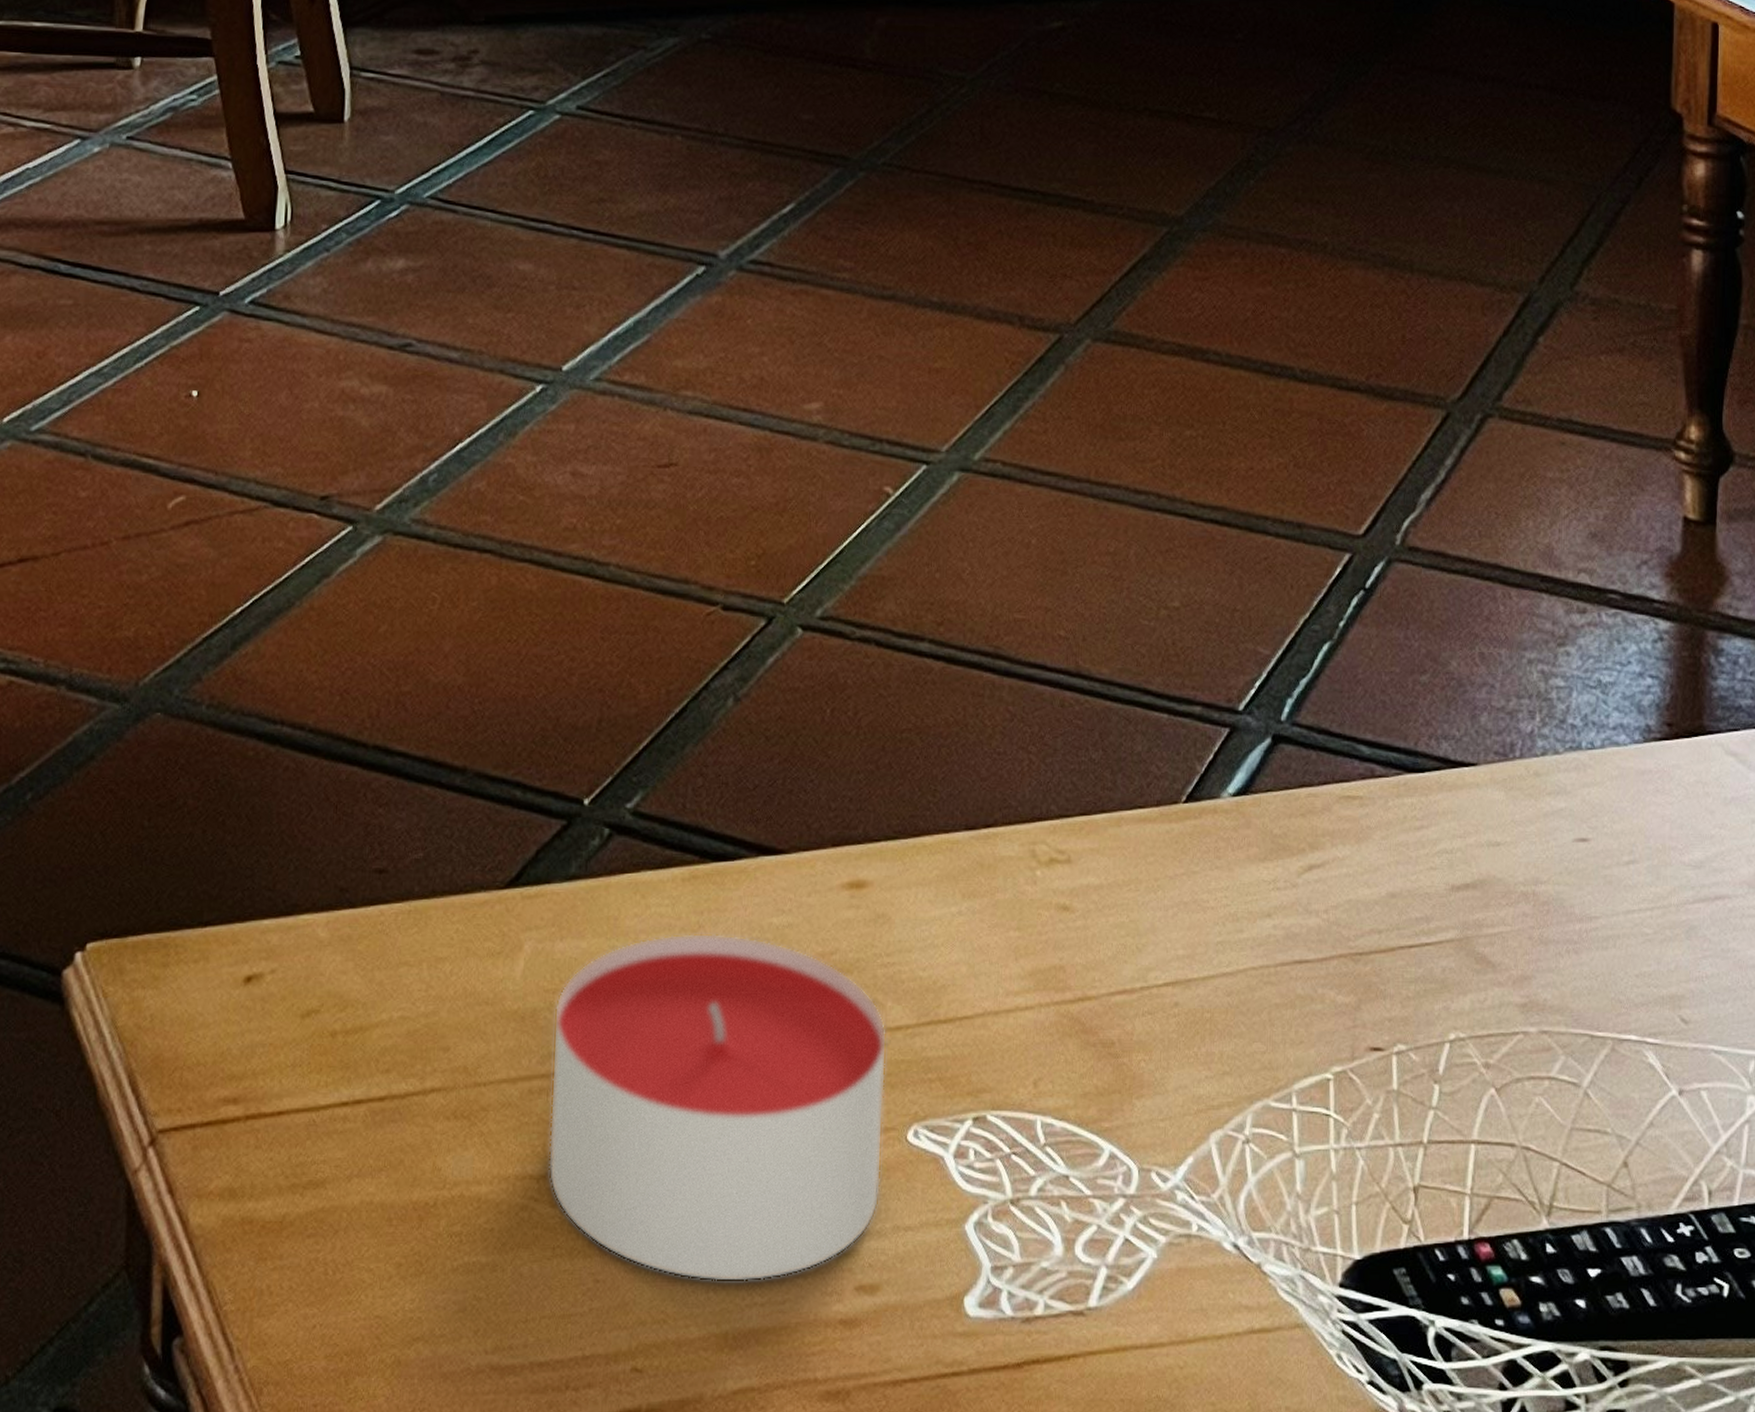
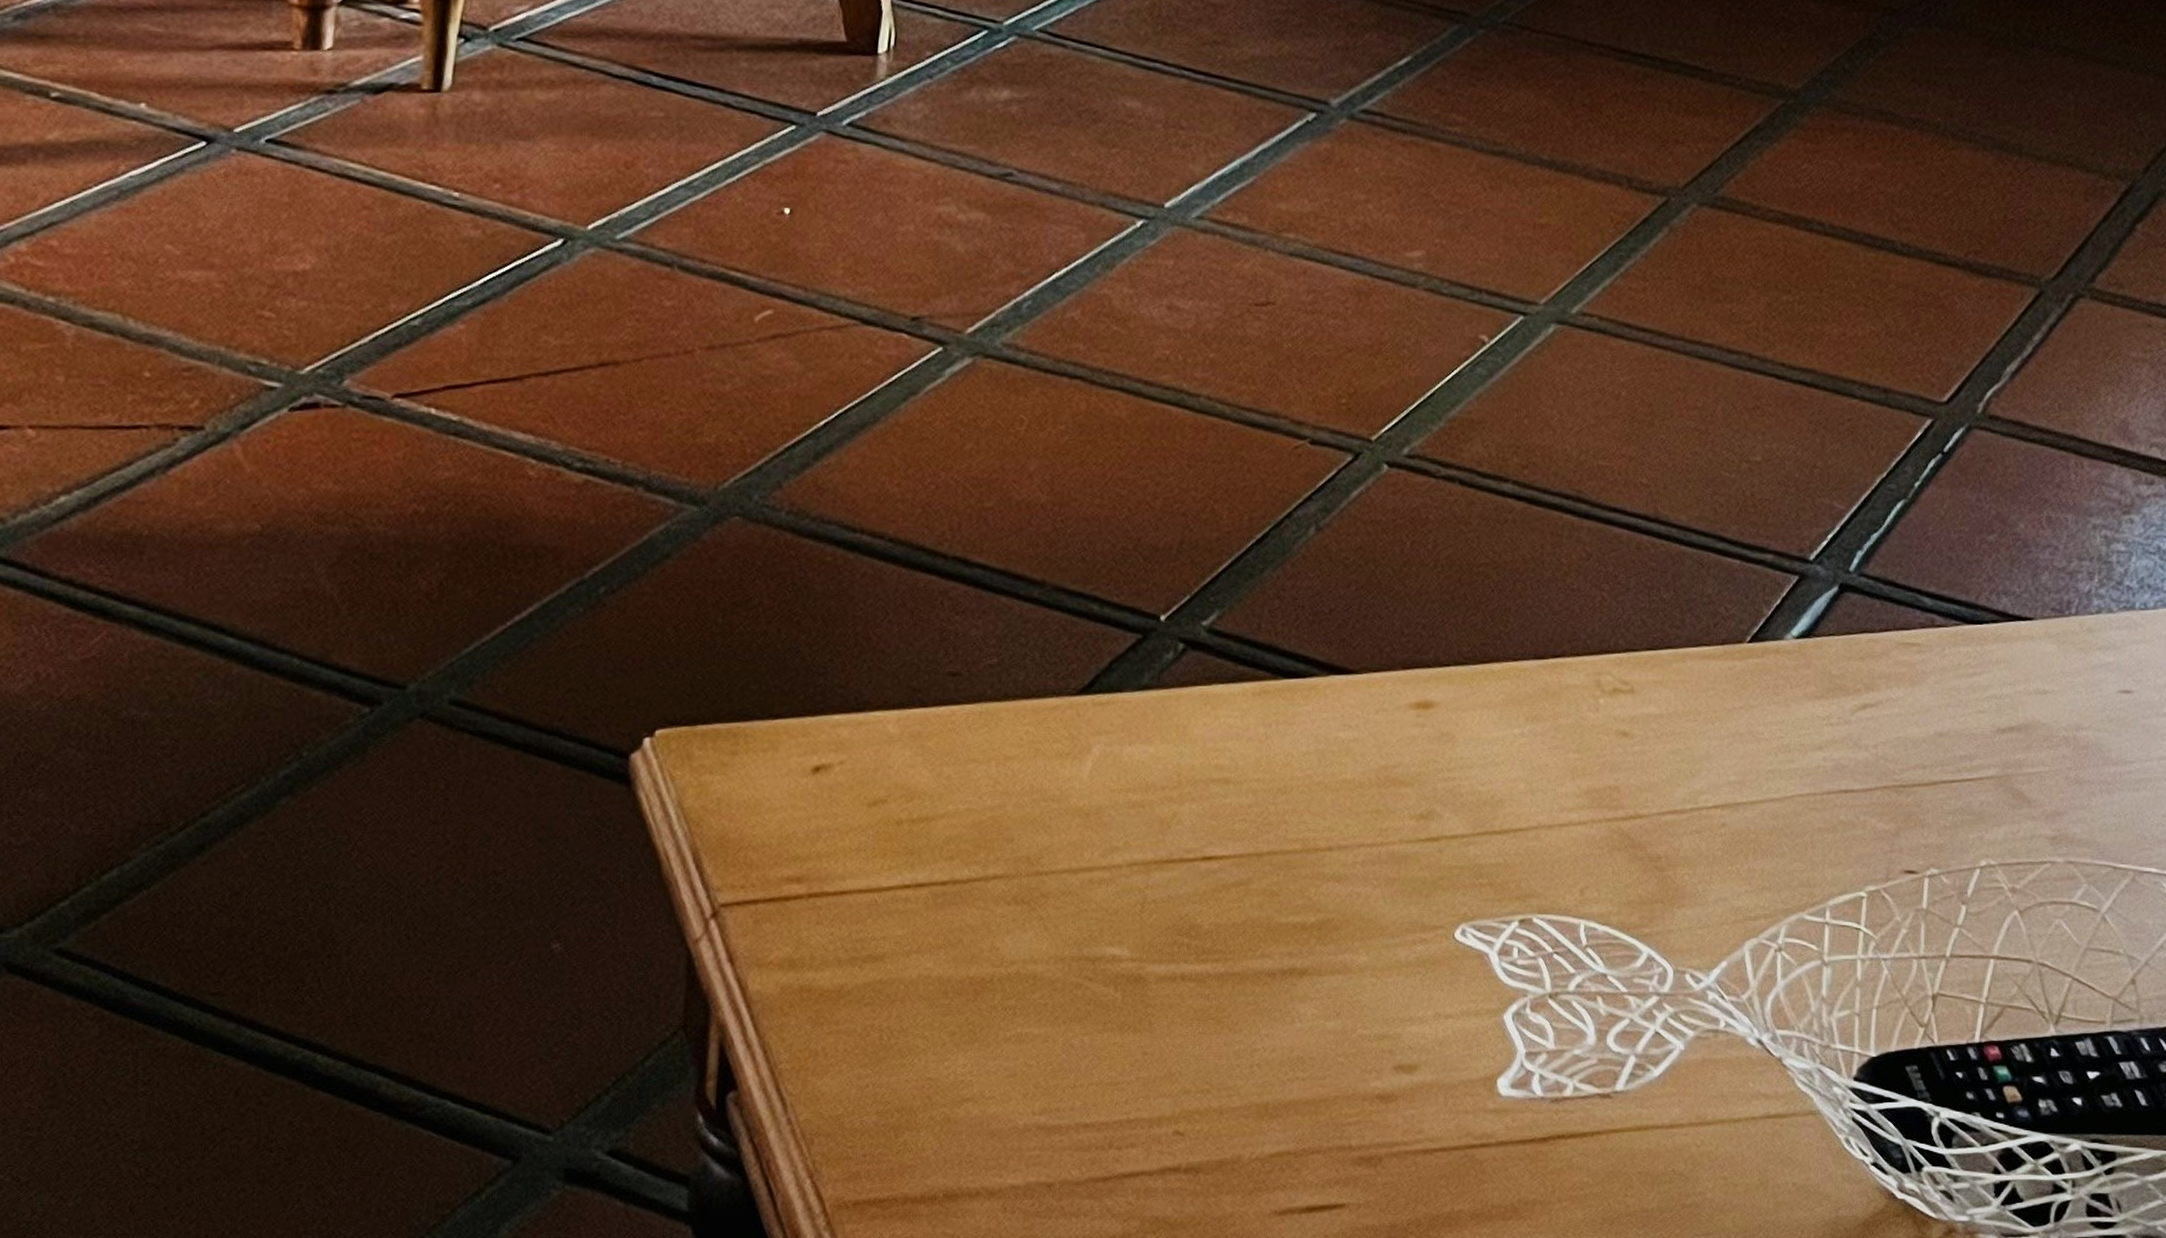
candle: present [548,933,888,1282] -> none [1104,743,1443,1059]

